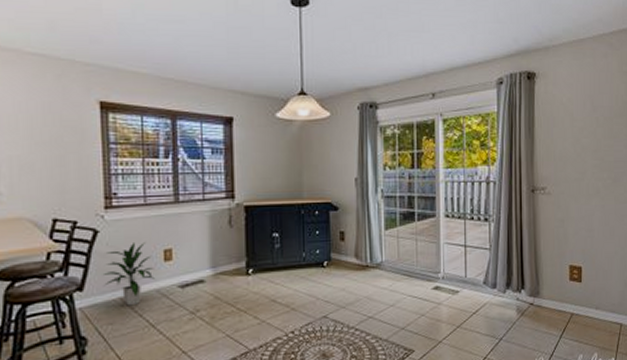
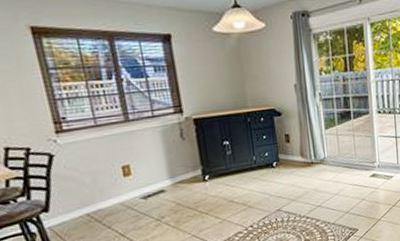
indoor plant: present [102,242,155,306] -> none [64,161,117,221]

